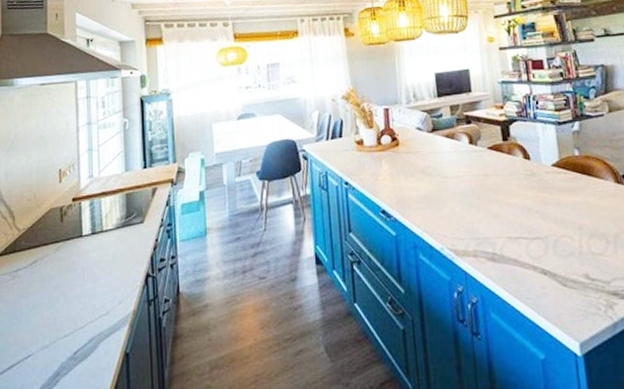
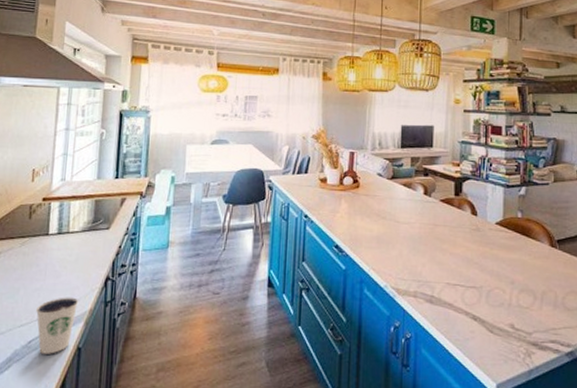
dixie cup: none [78,300,121,364] -> present [36,297,79,354]

